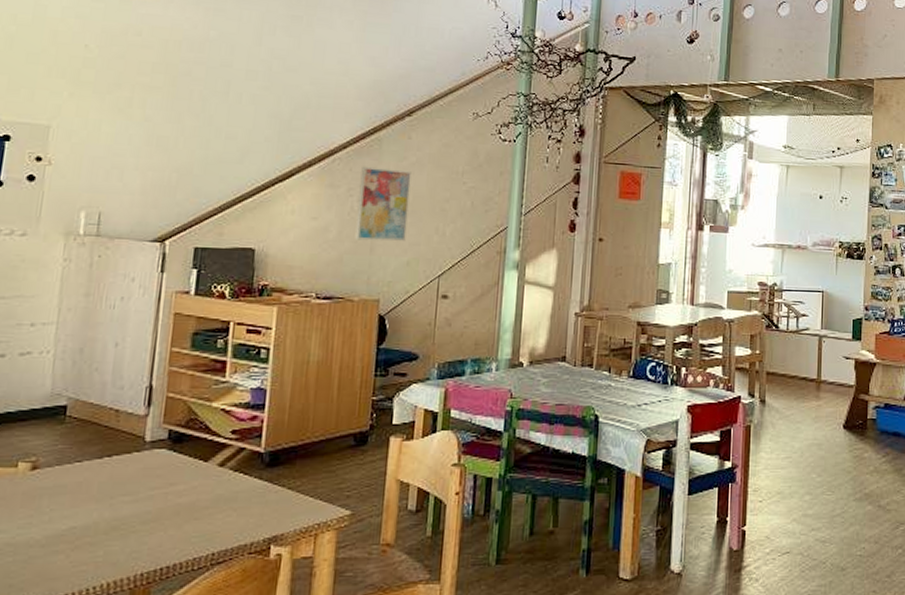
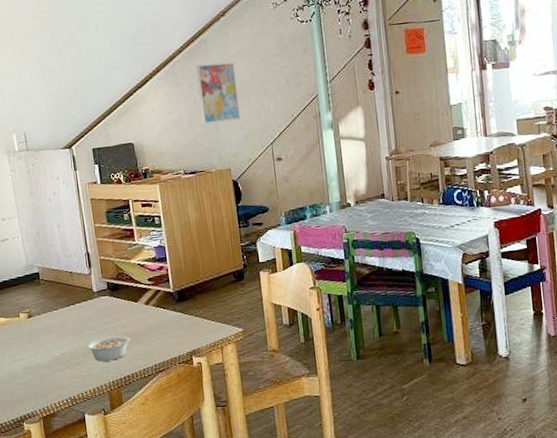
legume: none [113,507,185,543] -> present [86,336,132,362]

